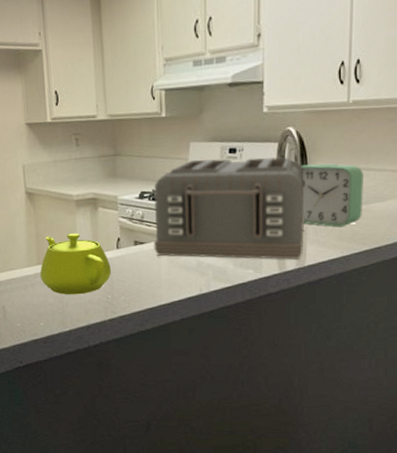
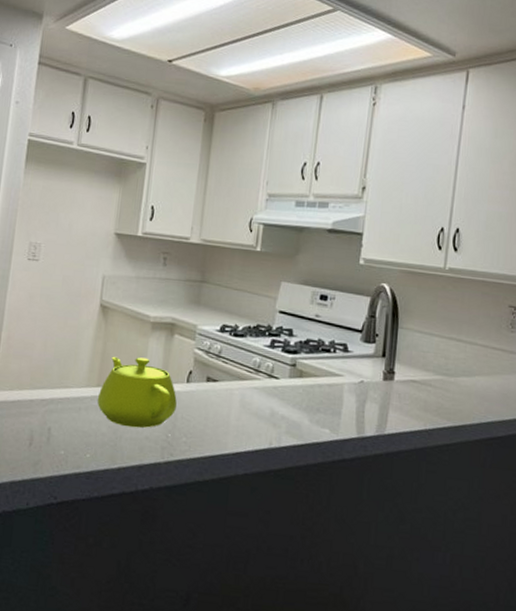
toaster: present [153,157,305,260] -> none [227,300,394,425]
alarm clock: present [301,164,363,228] -> none [387,324,454,398]

